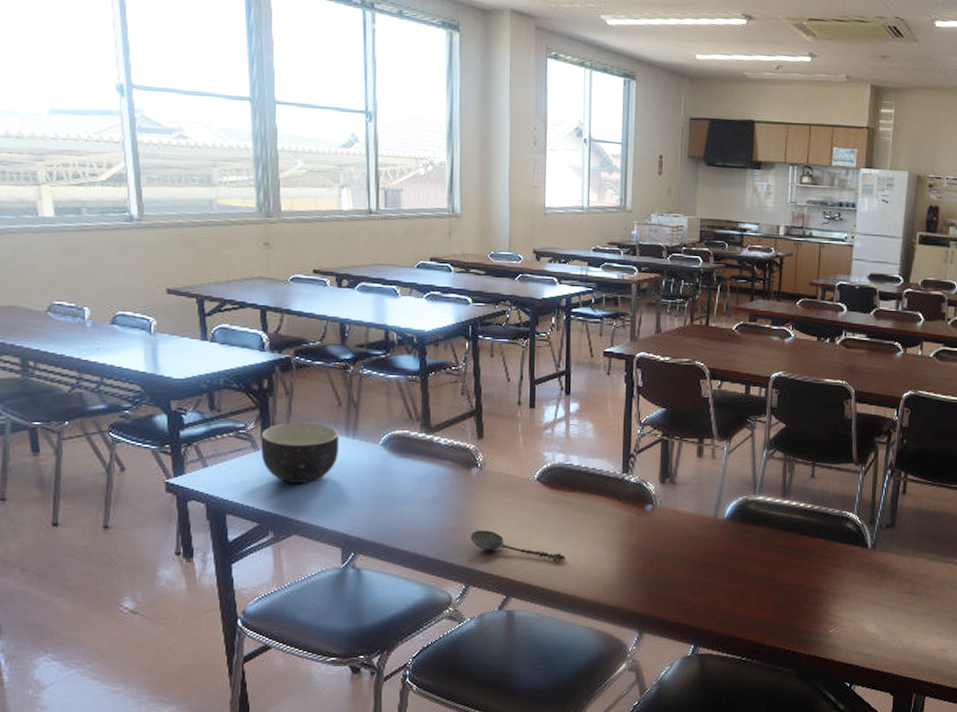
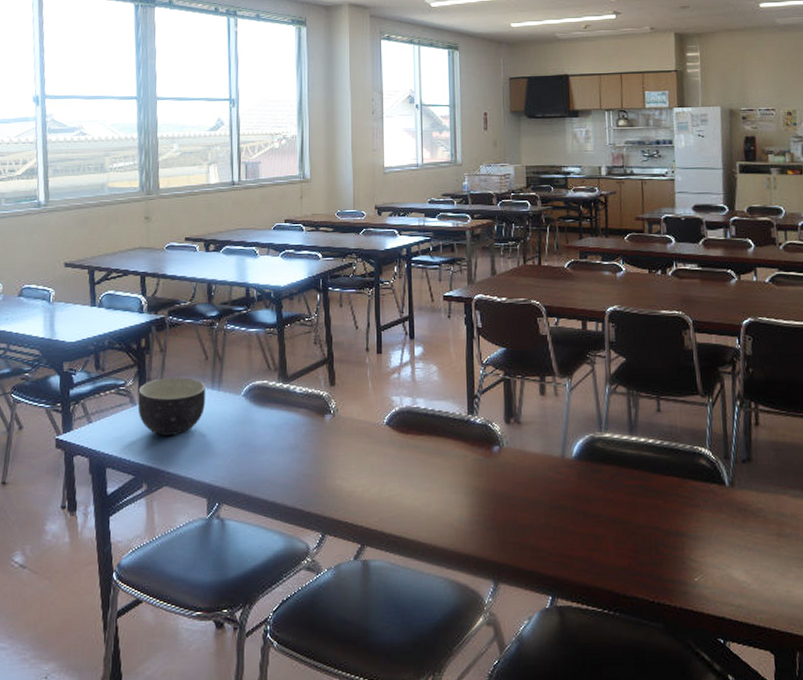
spoon: present [470,530,566,561] -> none [325,477,418,507]

